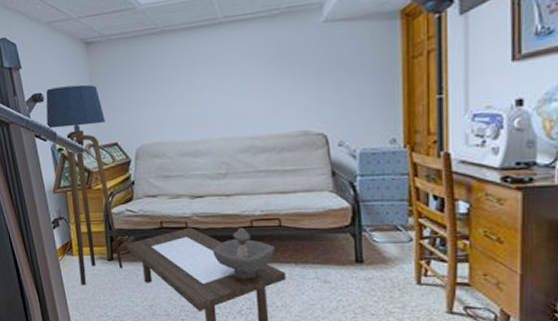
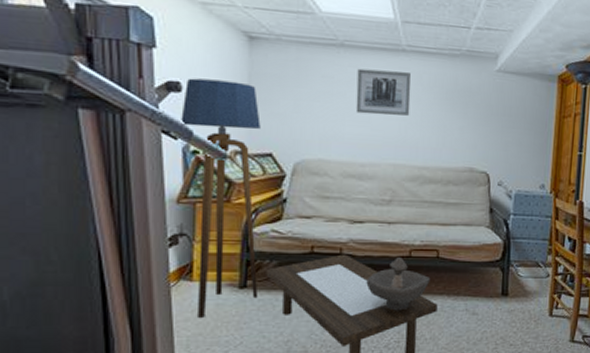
wall art: none [179,44,235,94] -> present [355,68,411,116]

